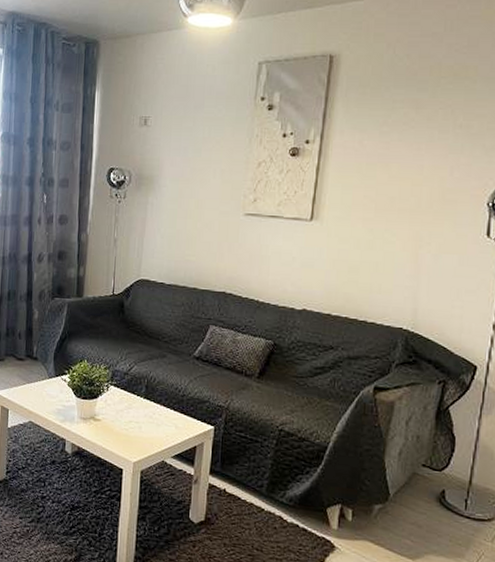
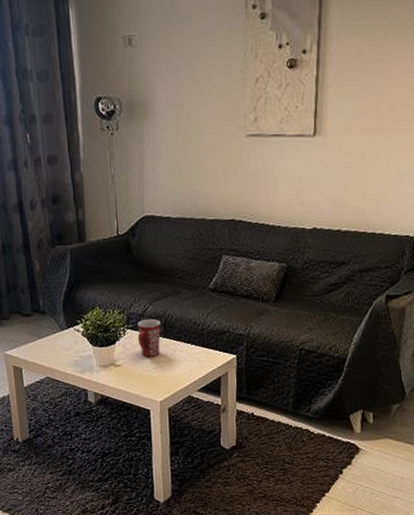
mug: none [119,377,143,416] -> present [137,318,161,357]

